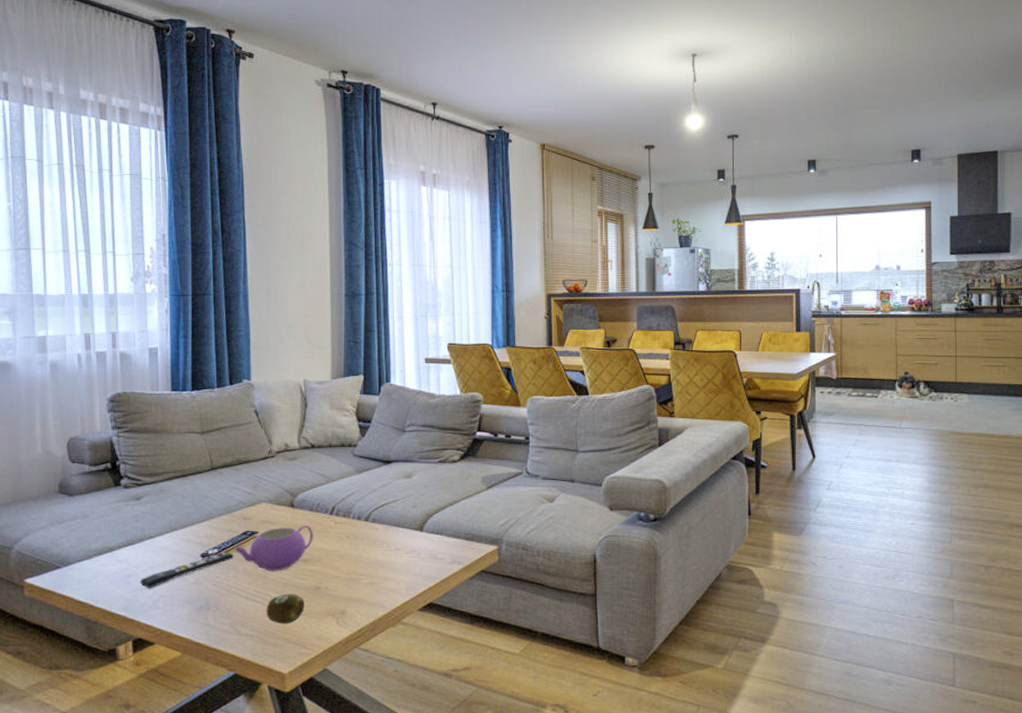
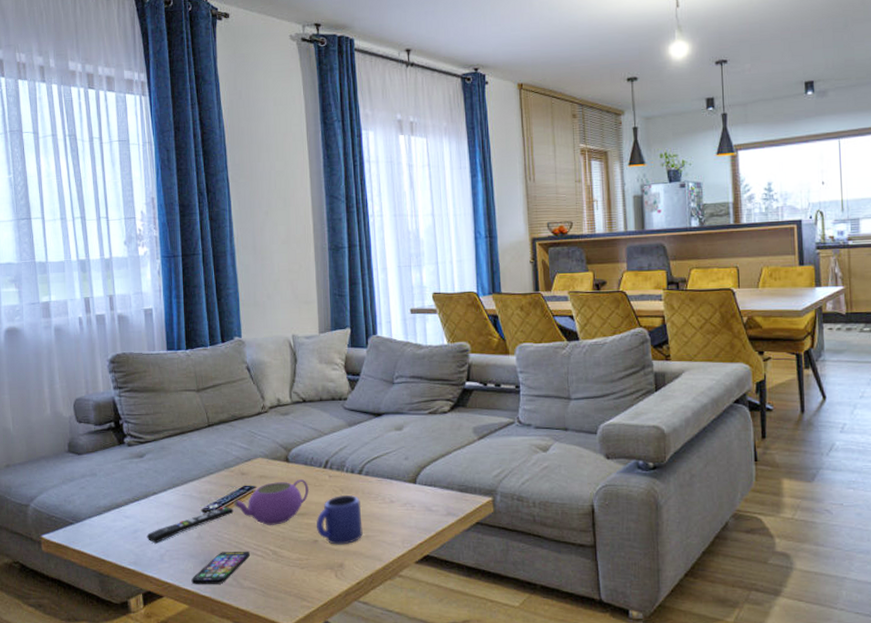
smartphone: none [185,597,249,632] -> present [191,551,250,585]
fruit: present [266,594,305,624] -> none [266,547,304,577]
mug: none [320,541,367,592] -> present [317,494,363,545]

